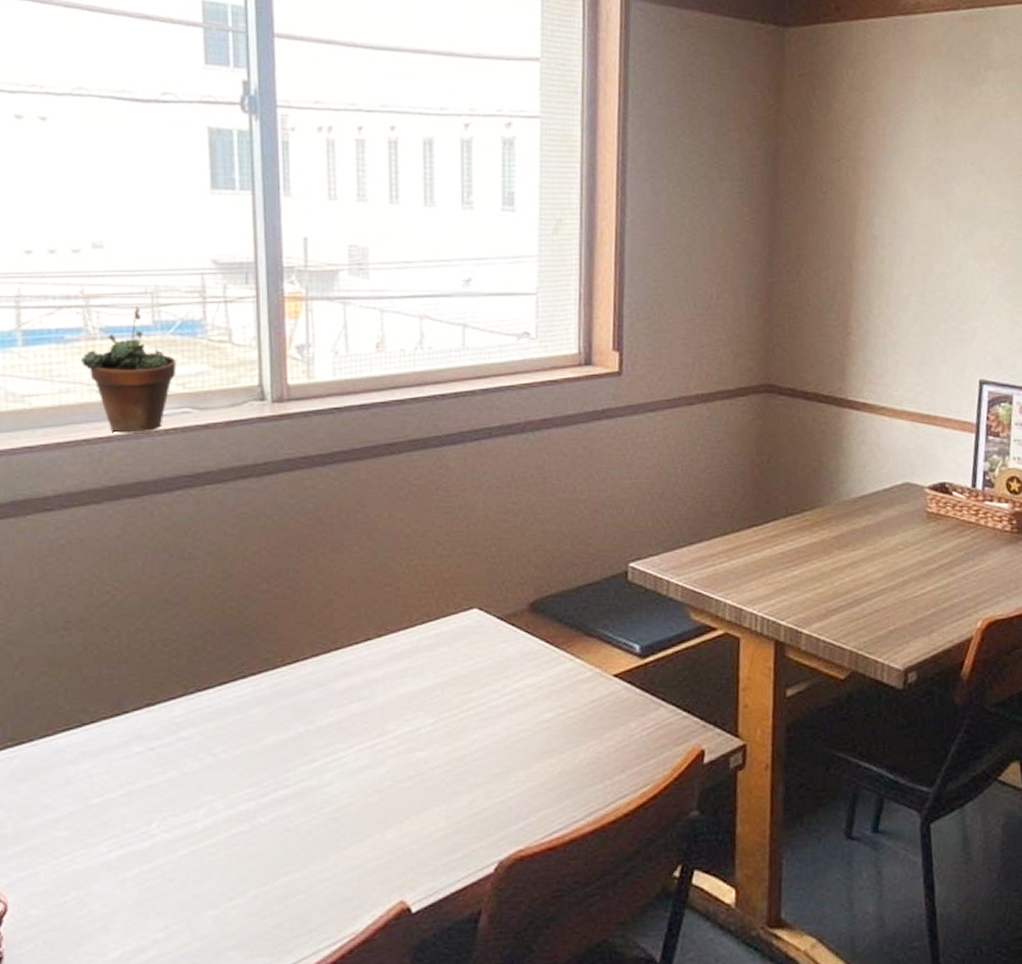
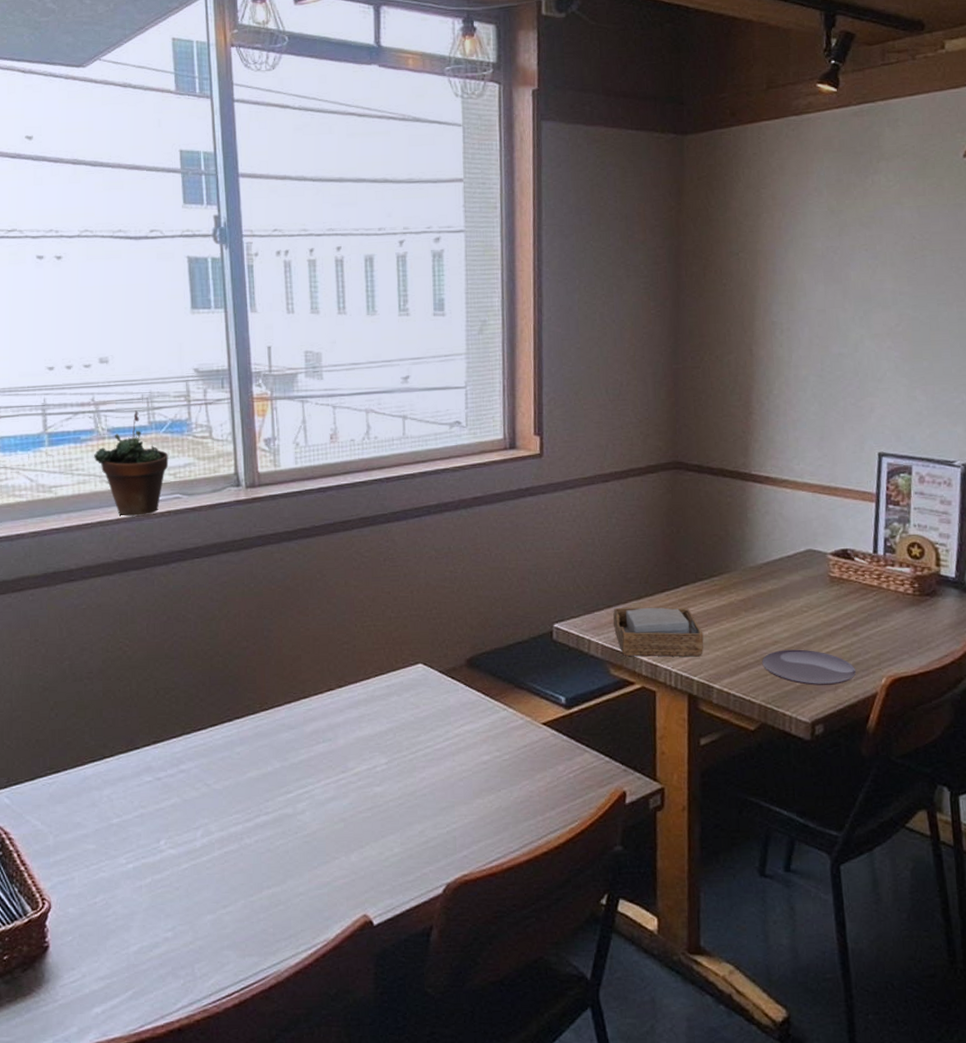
napkin holder: none [695,544,793,599] -> present [613,607,704,657]
plate: none [854,590,952,630] -> present [762,649,857,686]

